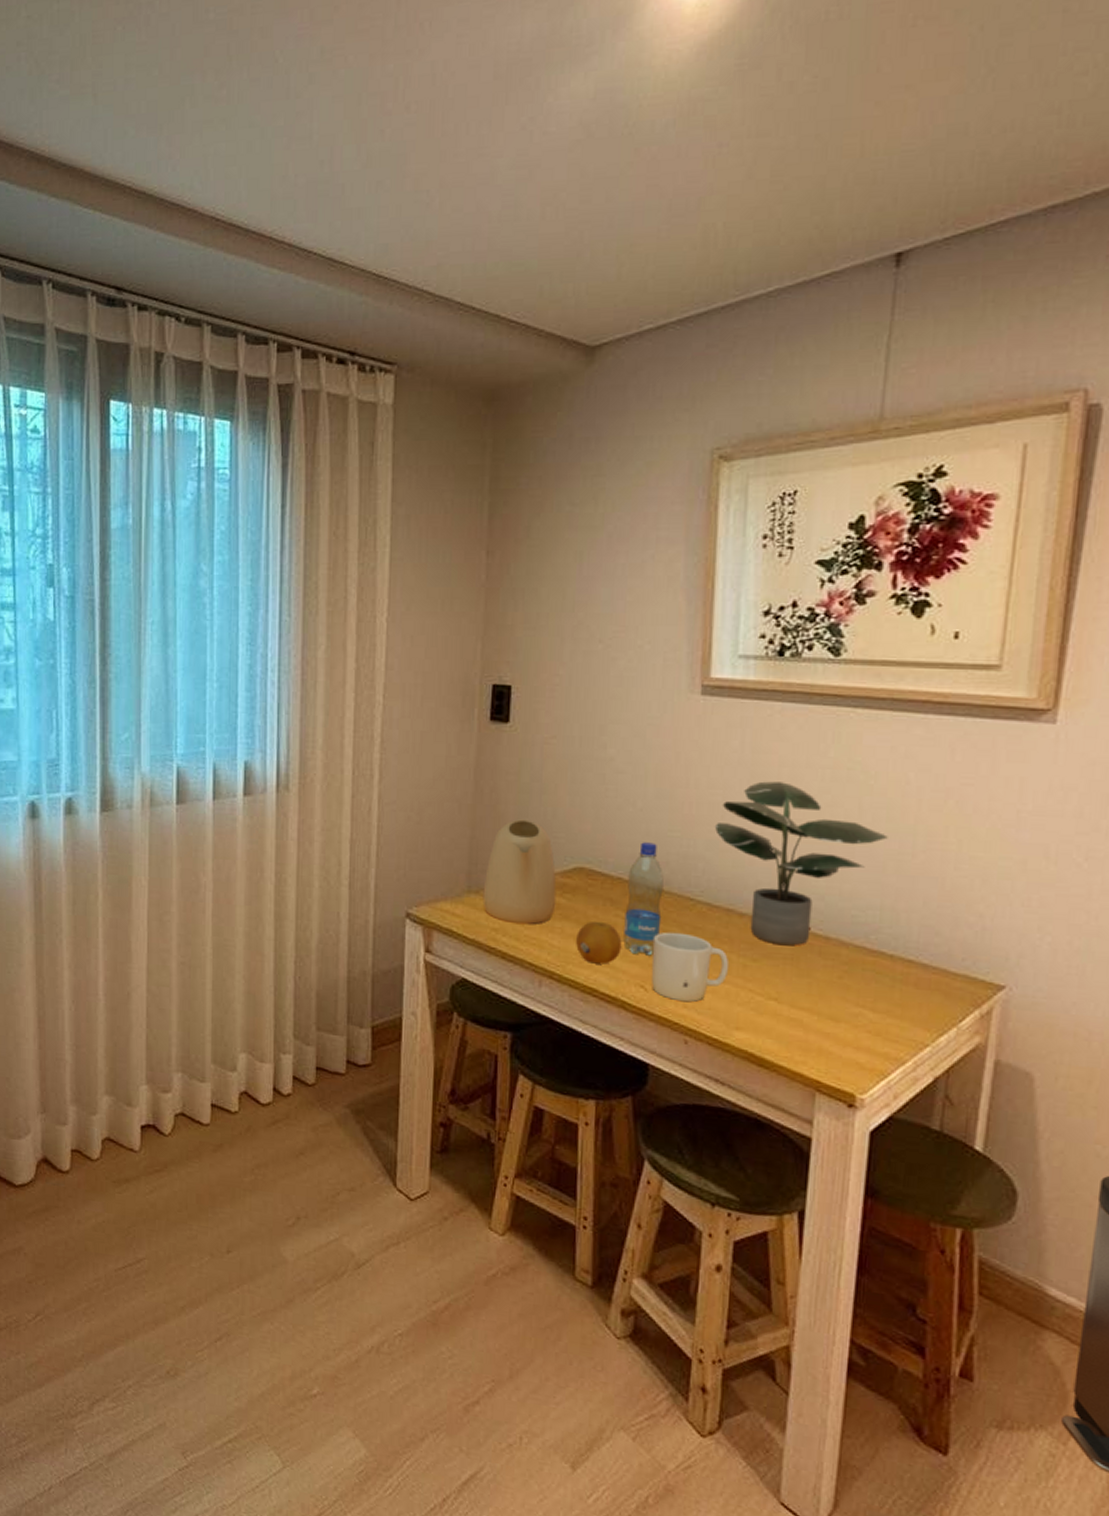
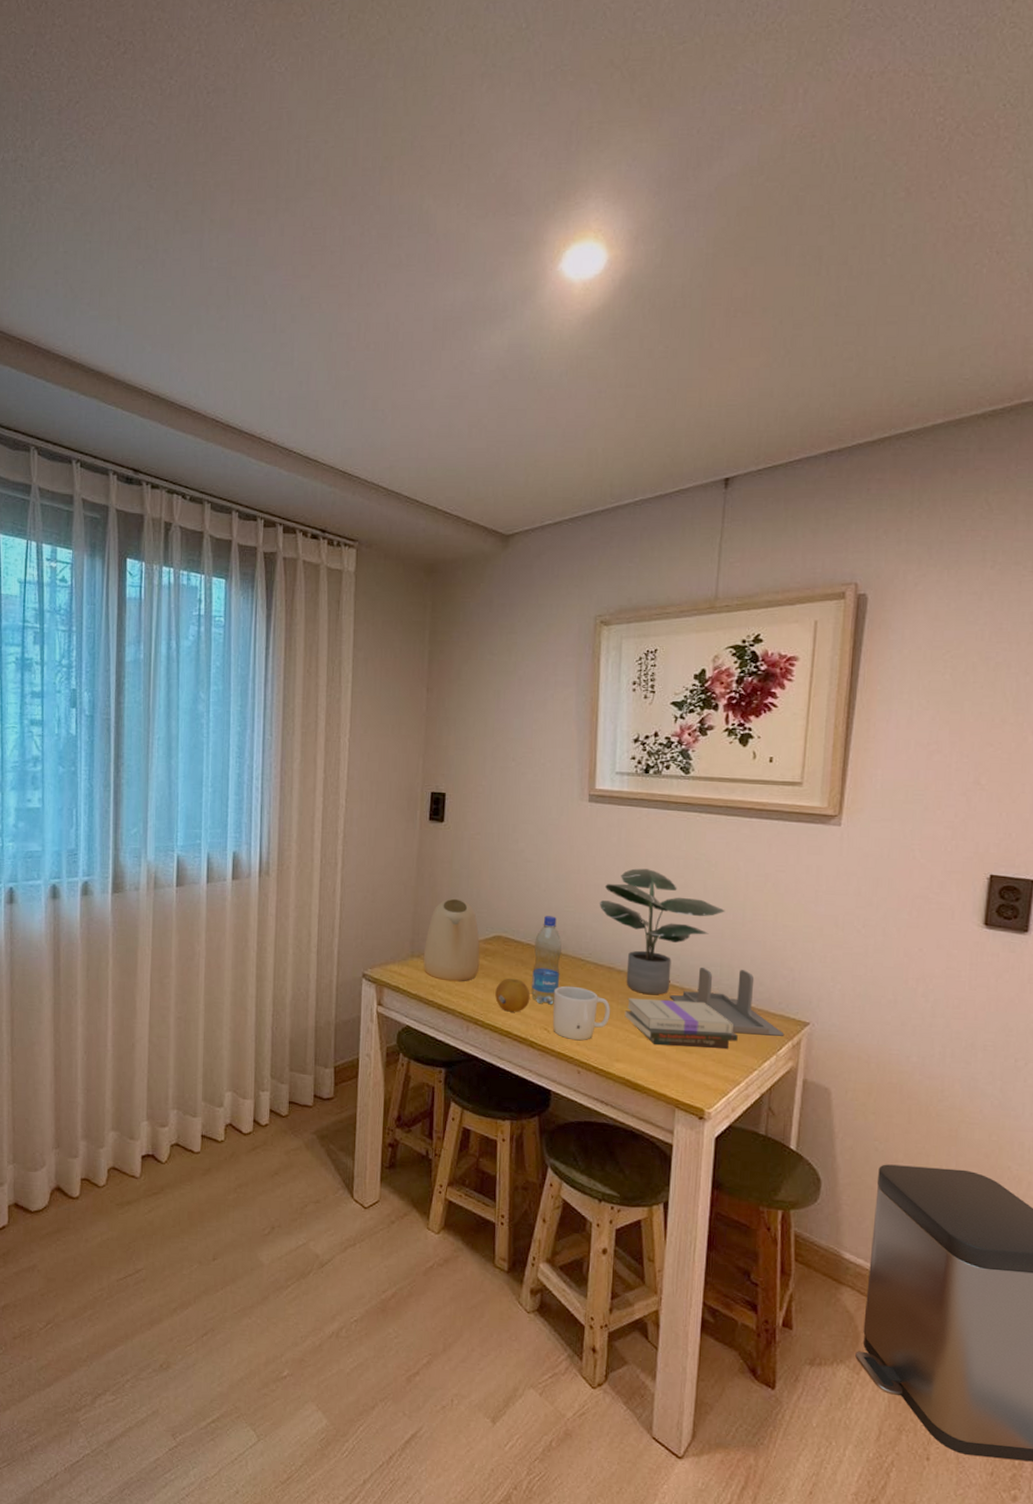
books: none [747,948,903,1017] -> present [624,997,738,1049]
napkin holder: none [809,910,969,1003] -> present [670,967,785,1036]

